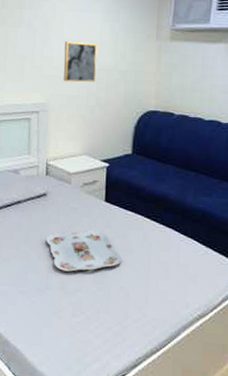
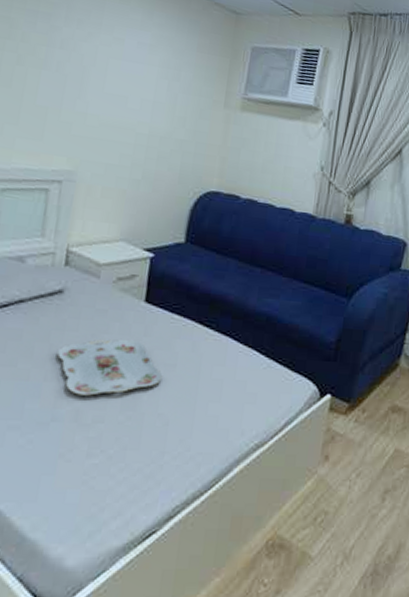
wall art: present [63,41,97,82] -> none [100,95,149,150]

